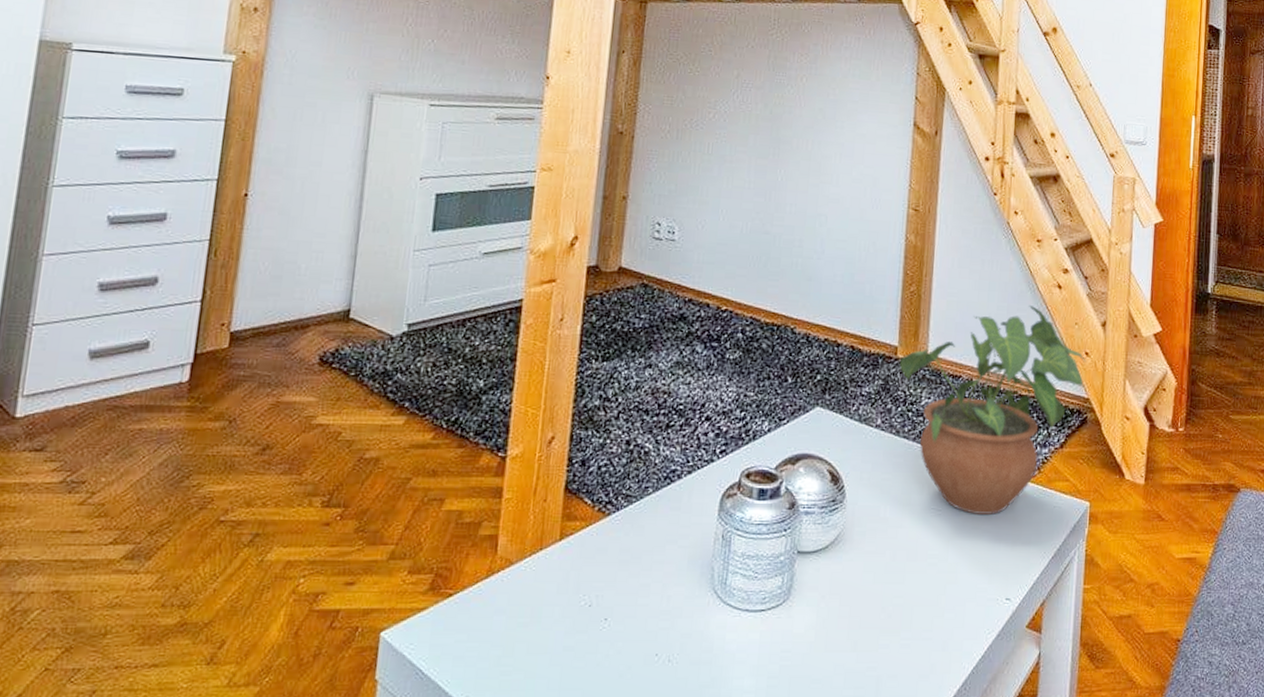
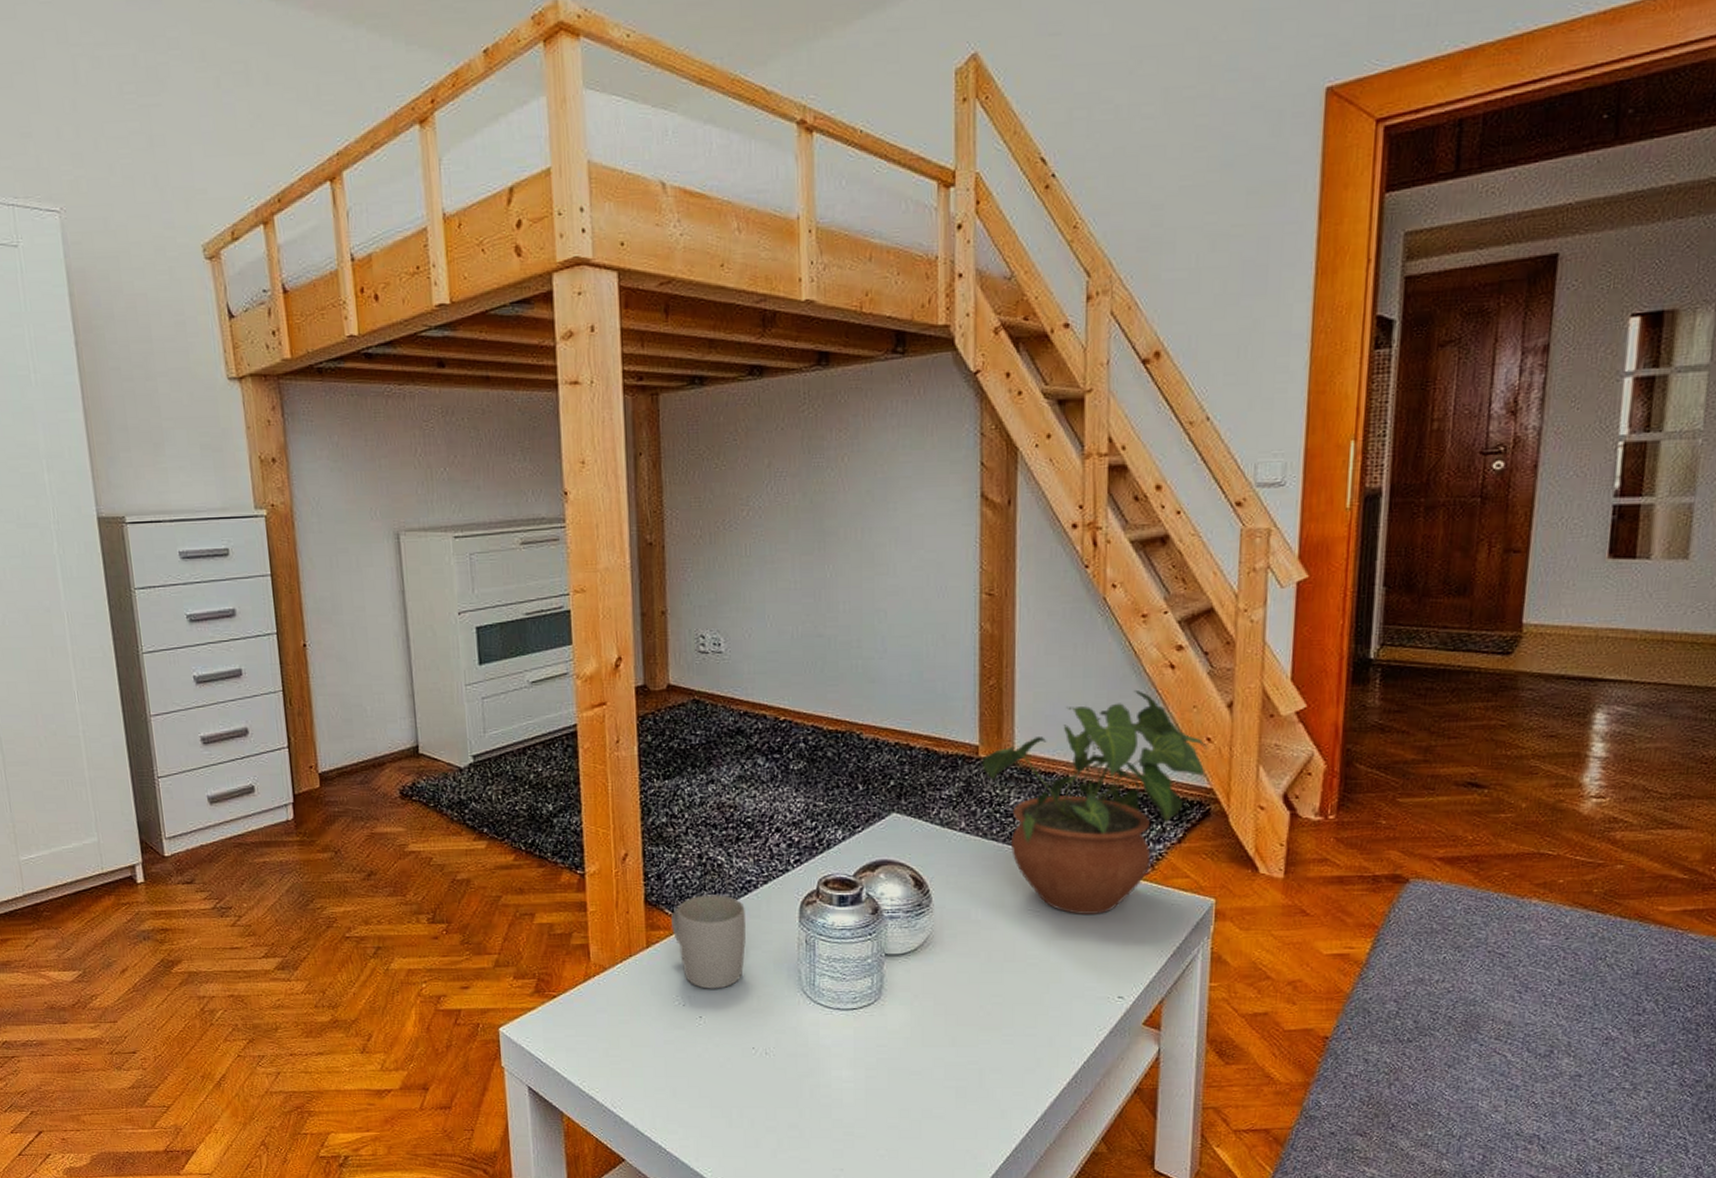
mug: none [589,484,666,589] -> present [671,895,746,990]

